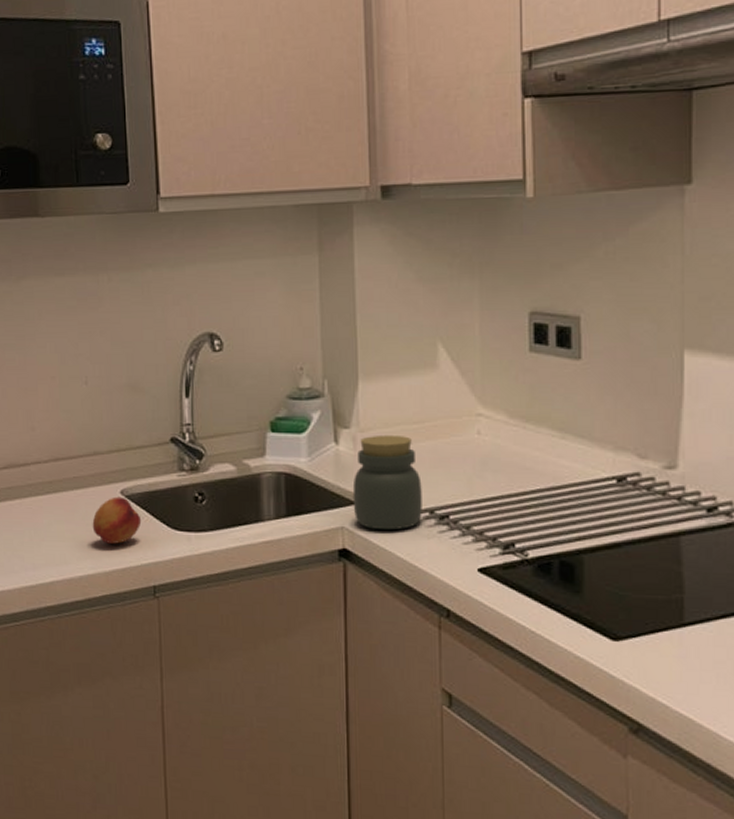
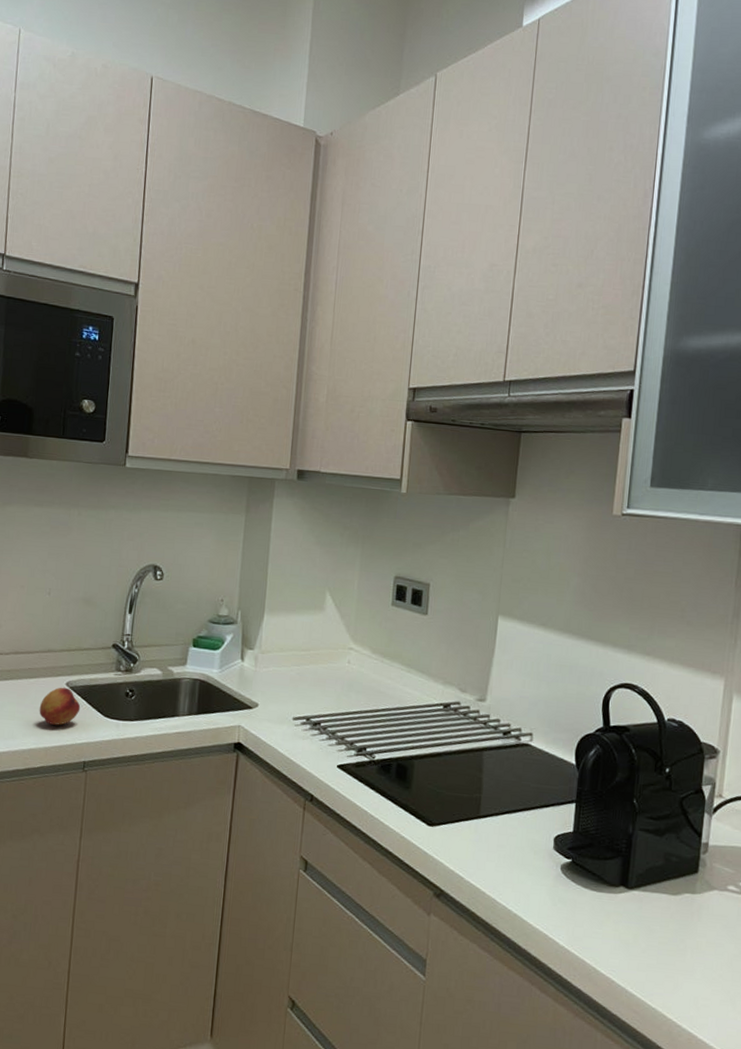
jar: present [352,434,422,531] -> none [249,657,303,731]

